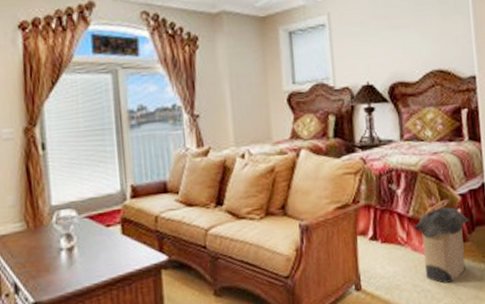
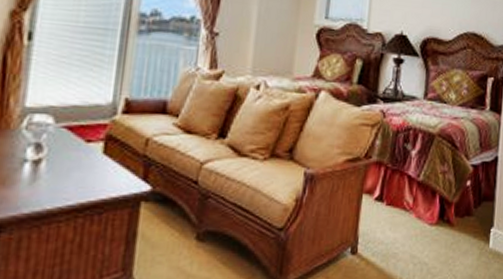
laundry hamper: present [414,198,469,284] -> none [422,168,477,258]

